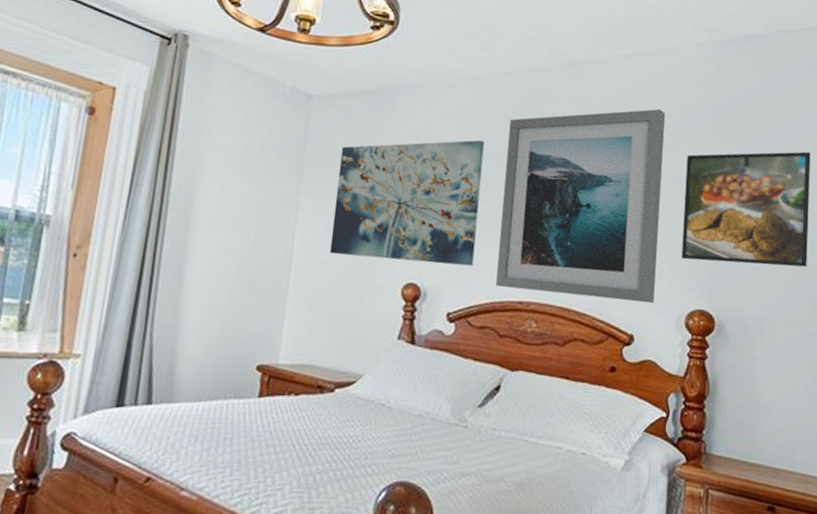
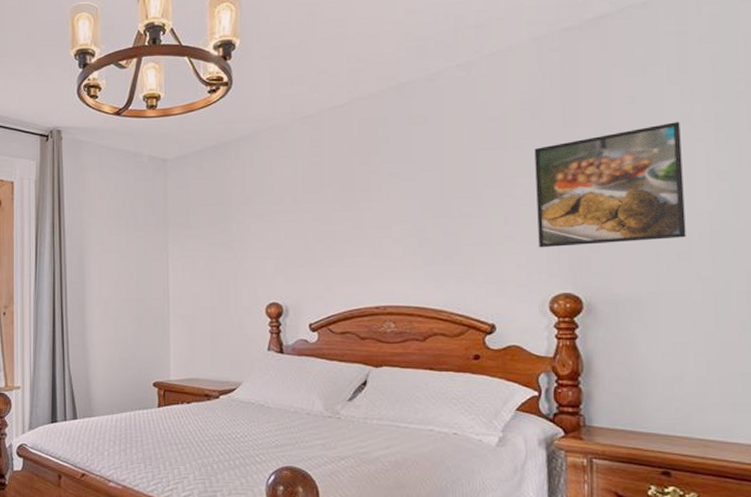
wall art: present [329,140,484,267] -> none [197,170,328,287]
wall art: present [496,108,665,304] -> none [347,109,513,296]

